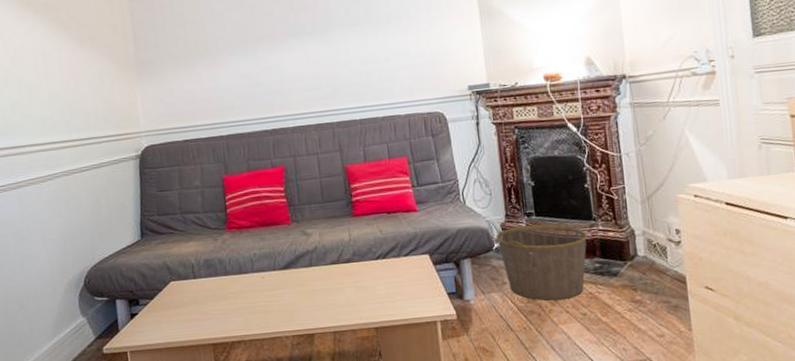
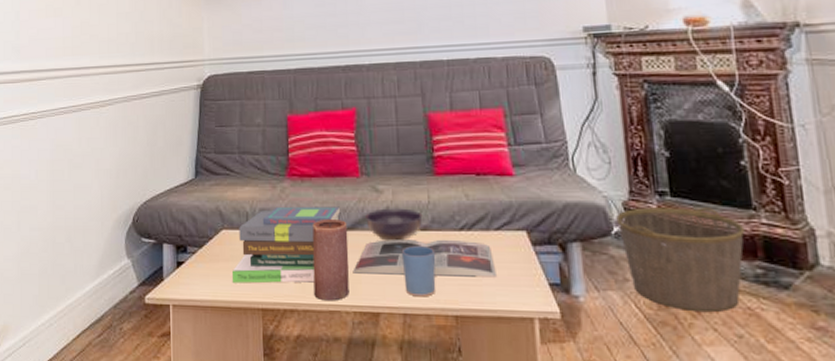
books: none [182,251,275,326] -> present [231,206,340,284]
candle: none [252,261,288,330] -> present [312,218,349,301]
magazine: none [289,267,407,305] -> present [353,238,496,278]
bowl: none [298,246,346,275] -> present [365,208,423,241]
mug: none [329,274,359,317] -> present [401,245,436,297]

